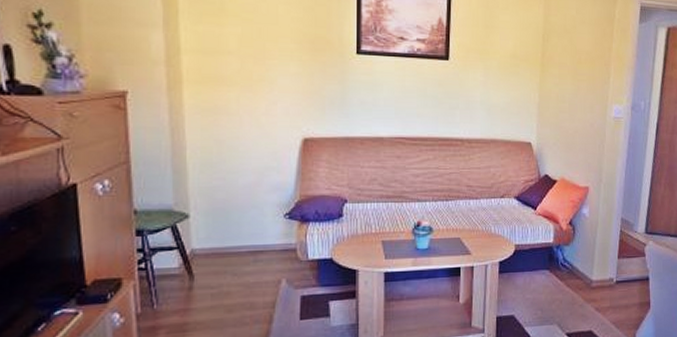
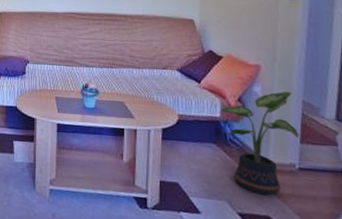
potted plant: none [554,211,618,312] -> present [221,92,300,196]

